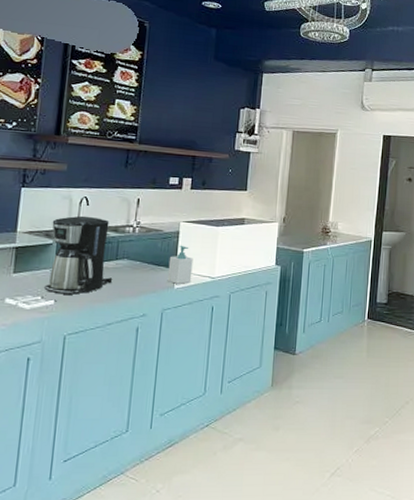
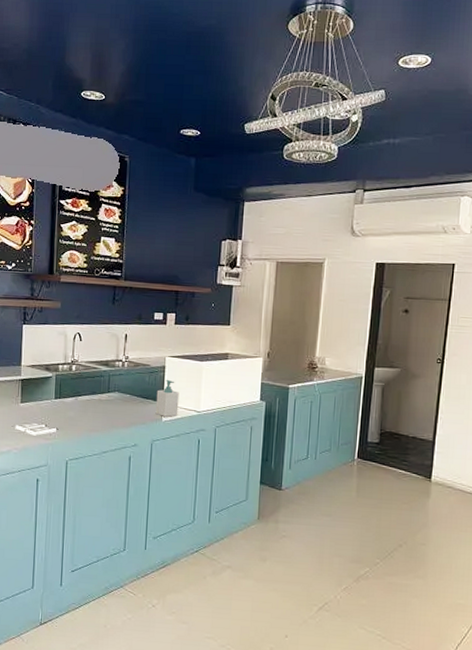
coffee maker: present [43,215,113,295] -> none [46,350,106,424]

